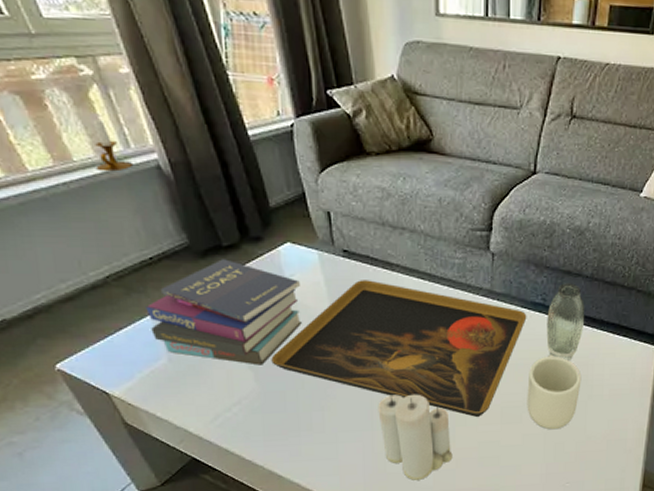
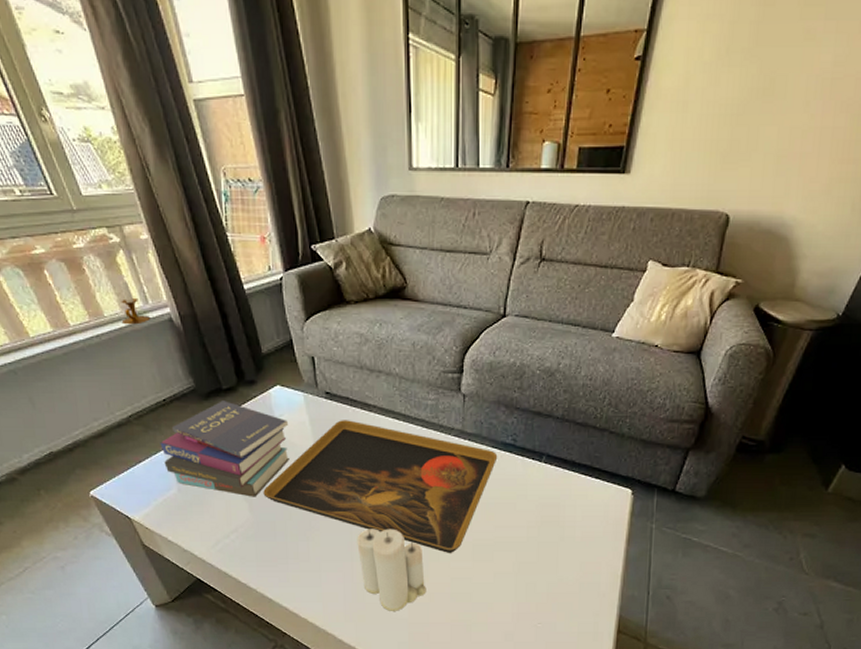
mug: present [527,354,582,430] -> none [498,494,553,569]
vase: present [546,283,585,362] -> none [517,424,556,502]

